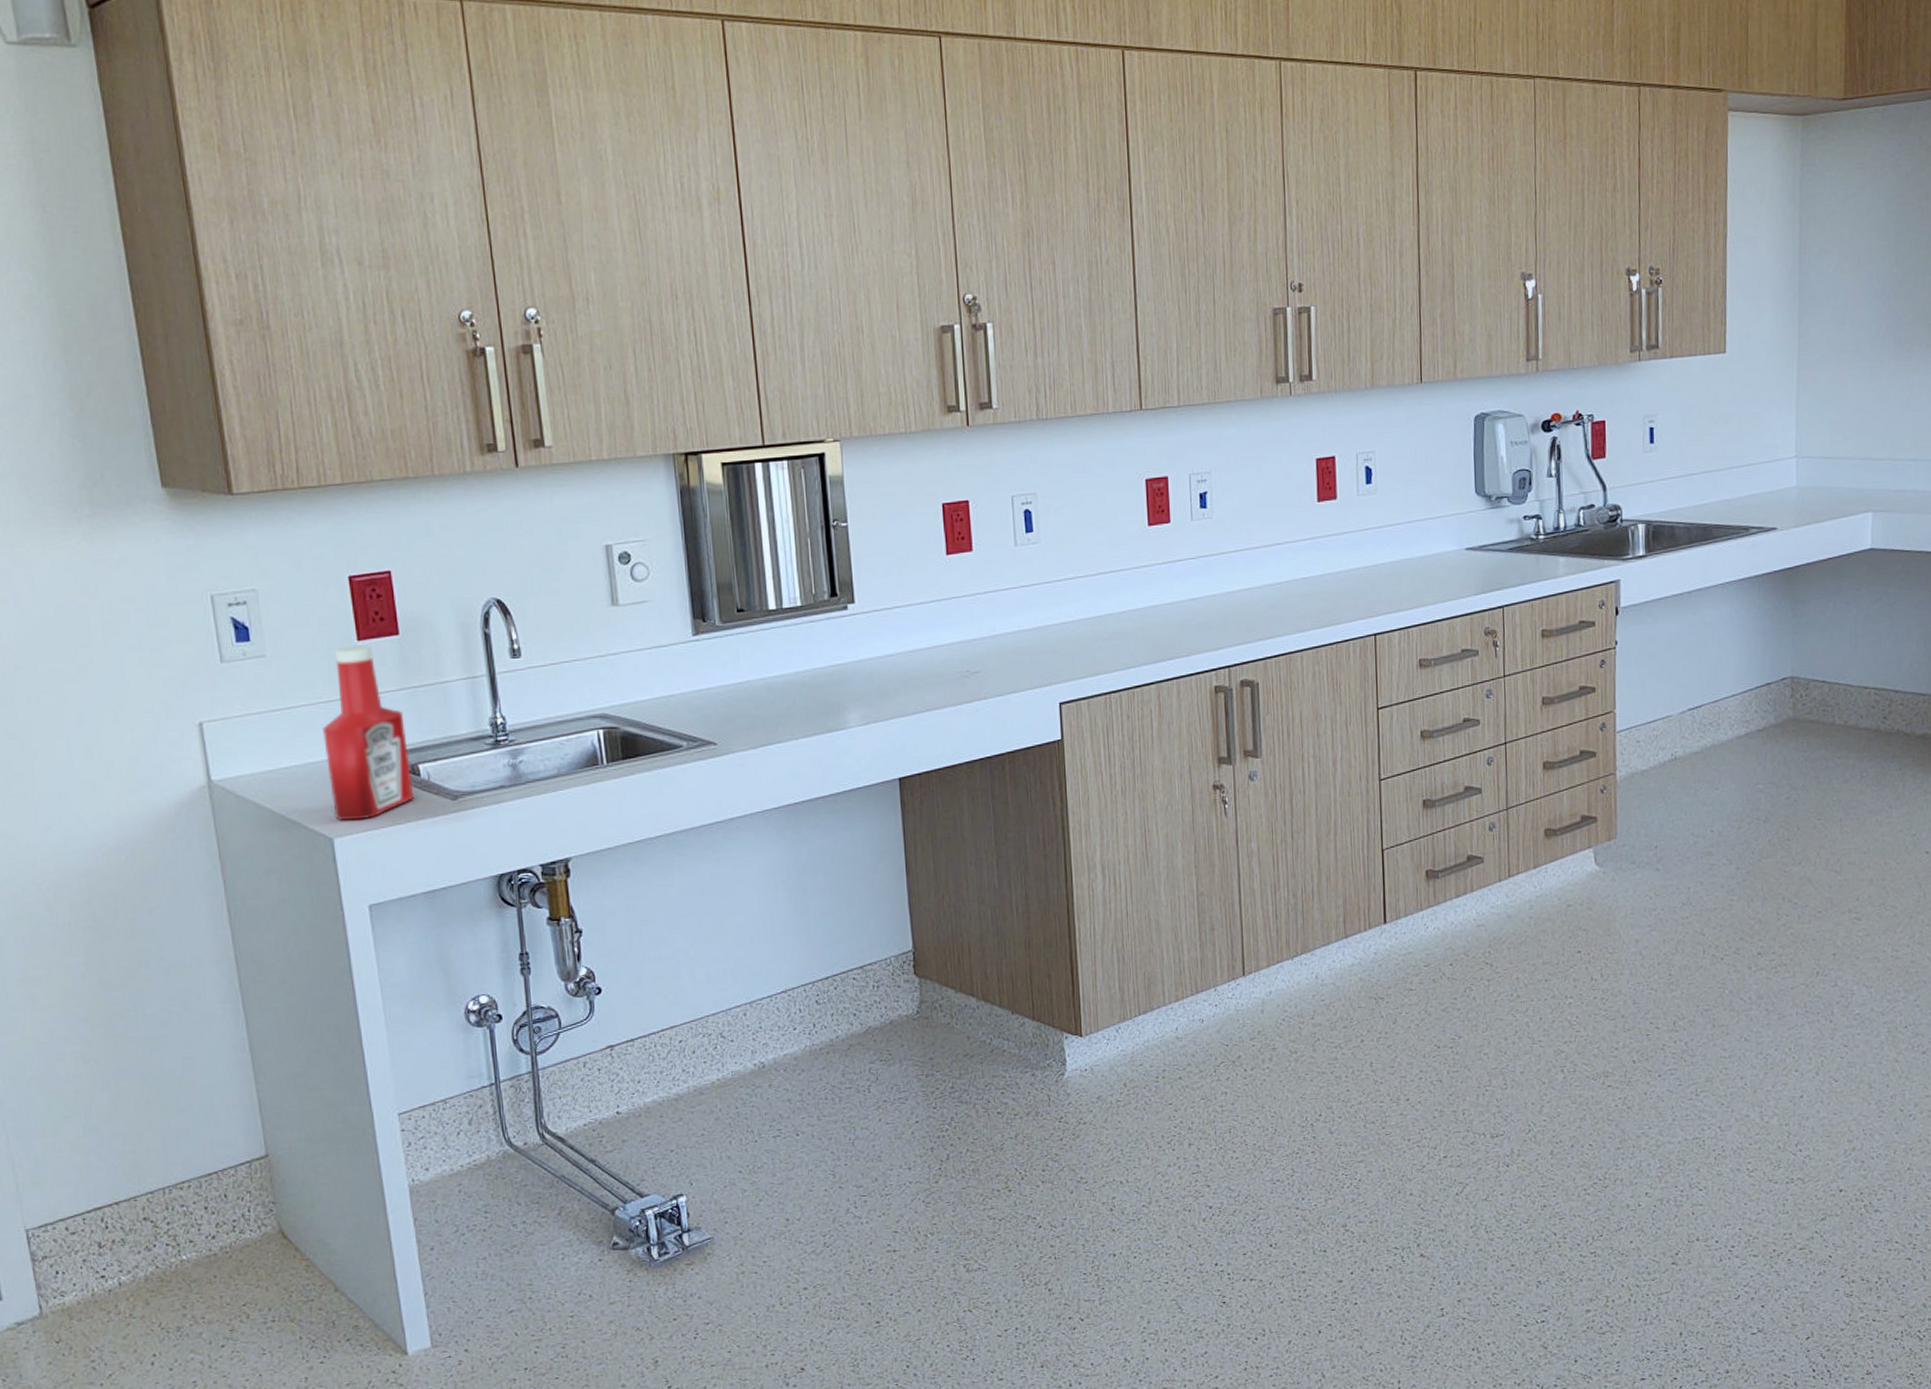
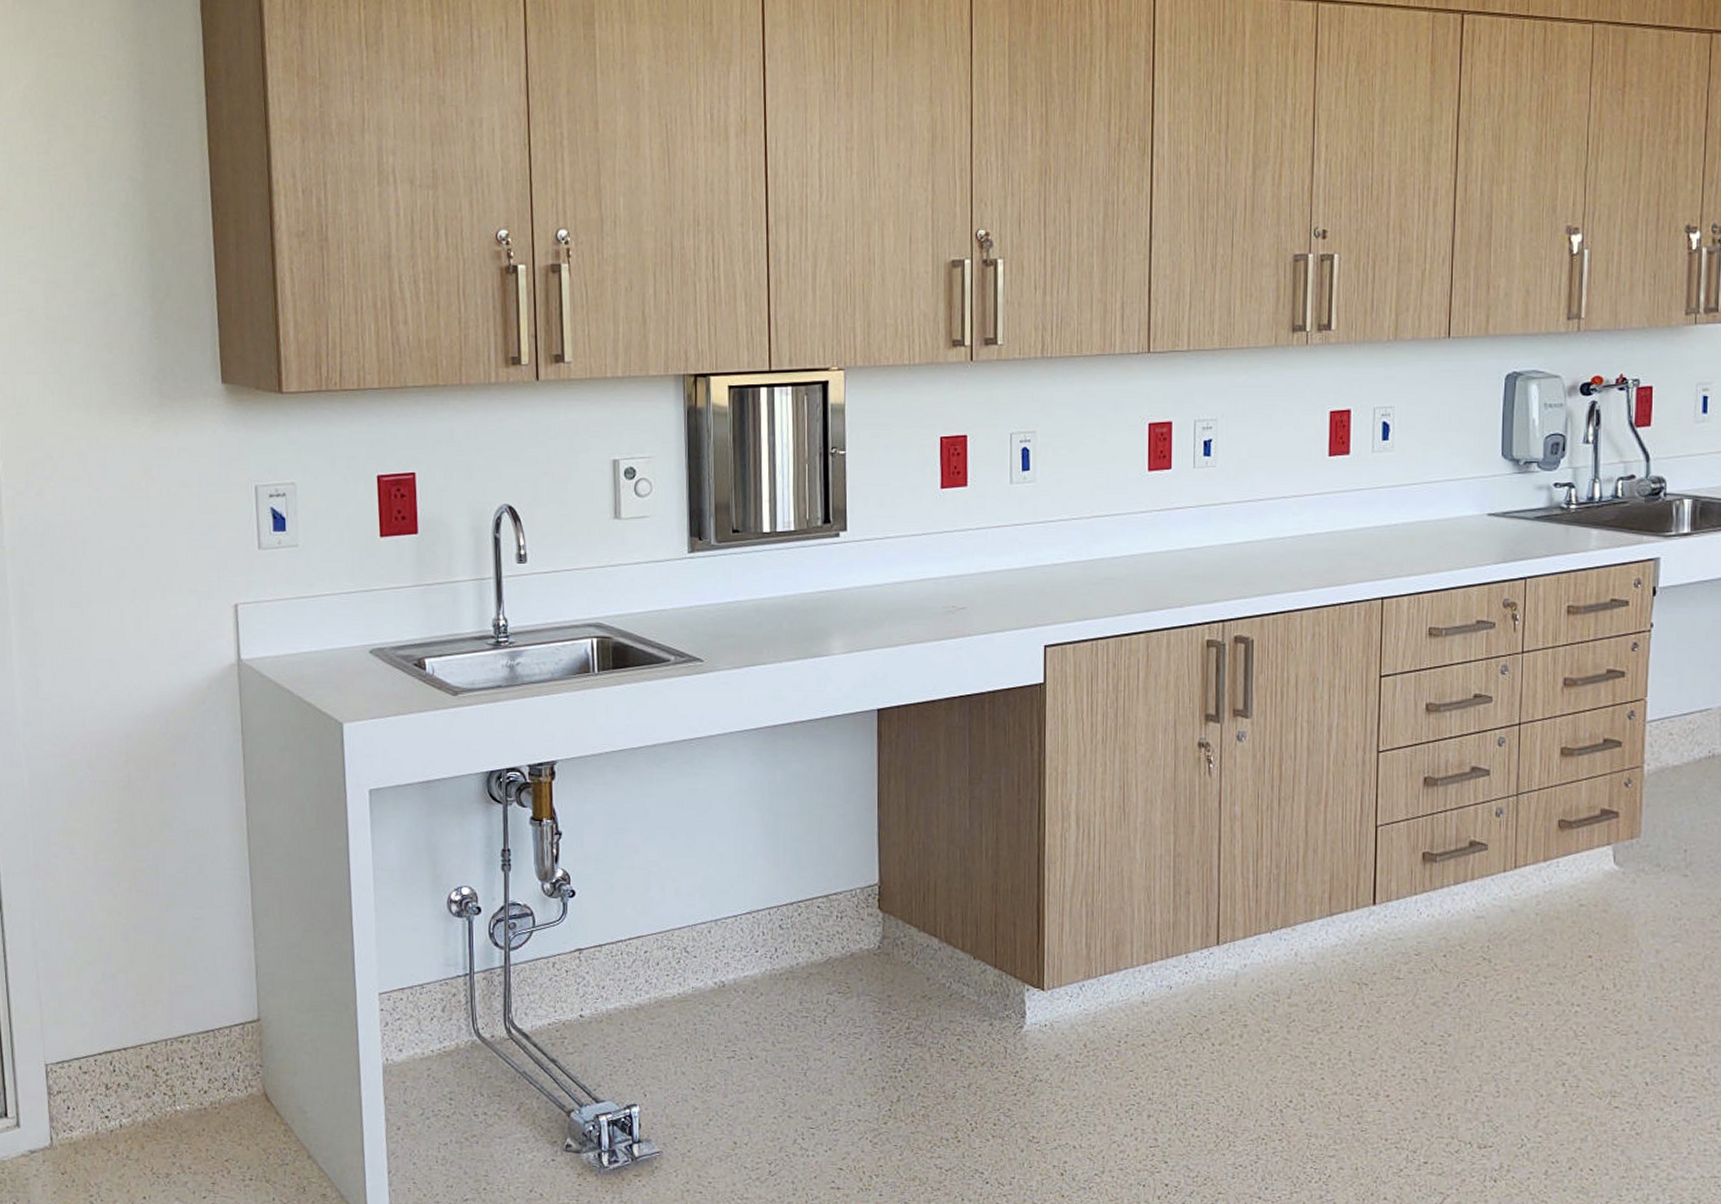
ketchup bottle: present [321,645,414,821] -> none [341,542,419,708]

